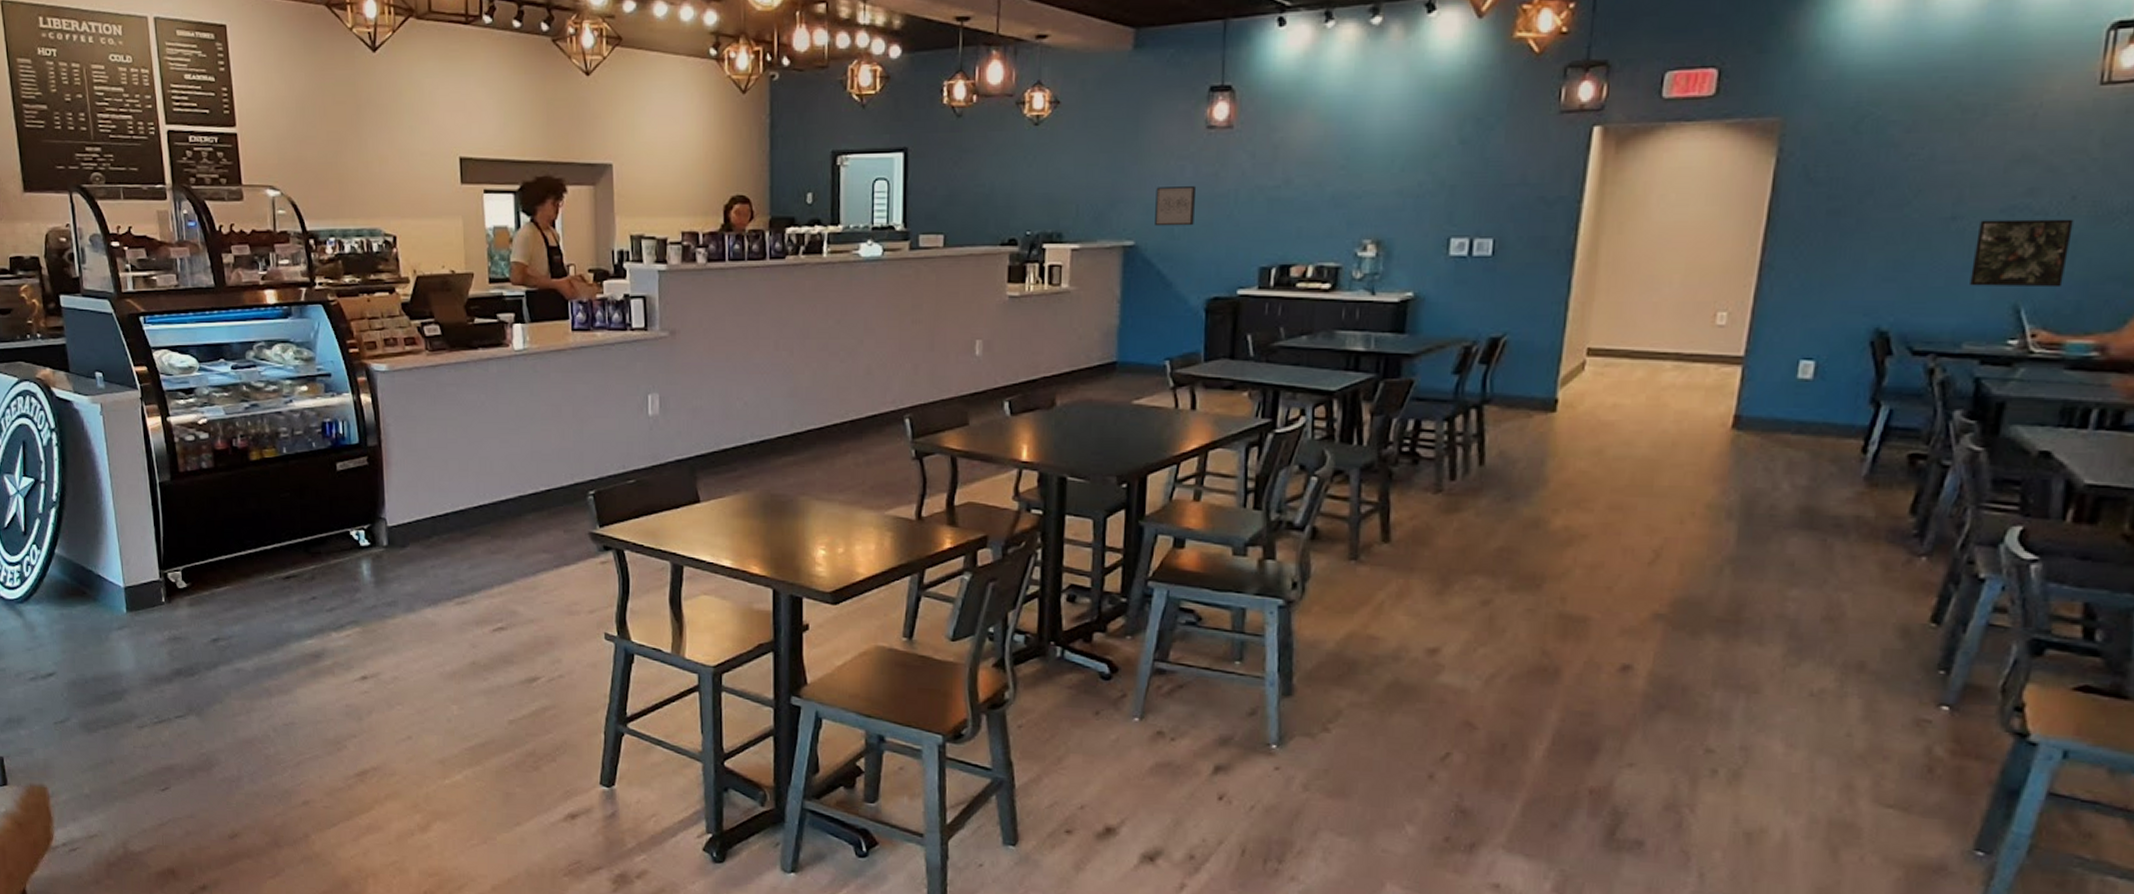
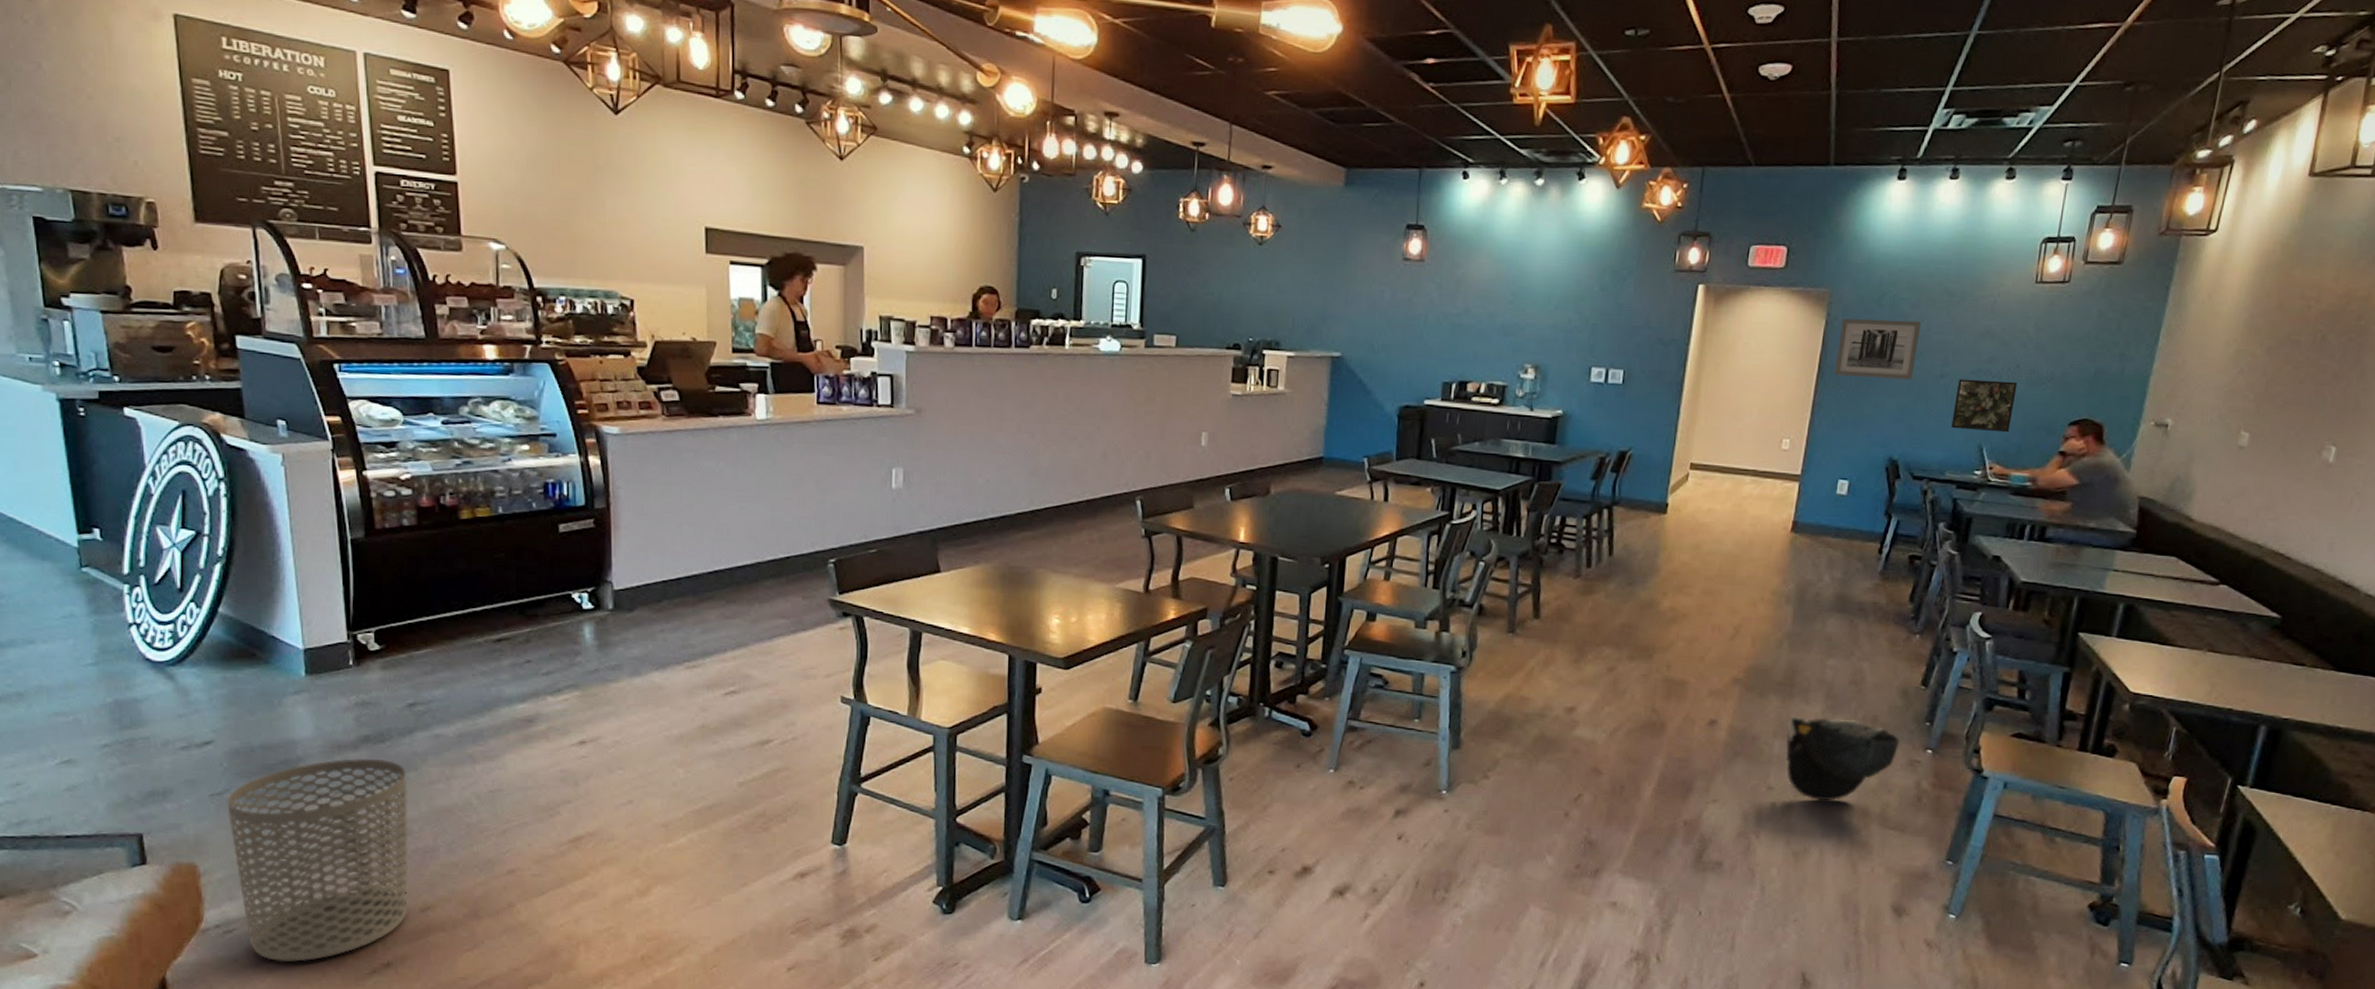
waste bin: none [68,690,219,881] -> present [227,758,409,963]
wall art: present [1155,186,1197,227] -> none [1358,307,1394,343]
bag: none [1730,660,1900,770] -> present [1785,715,1900,801]
wall art: none [1790,149,1921,228] -> present [1834,318,1922,380]

